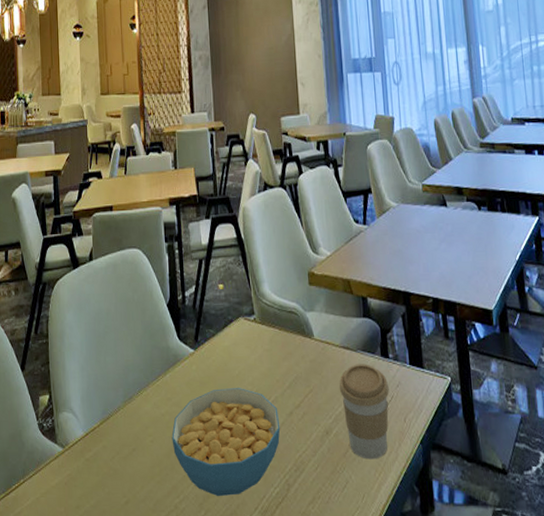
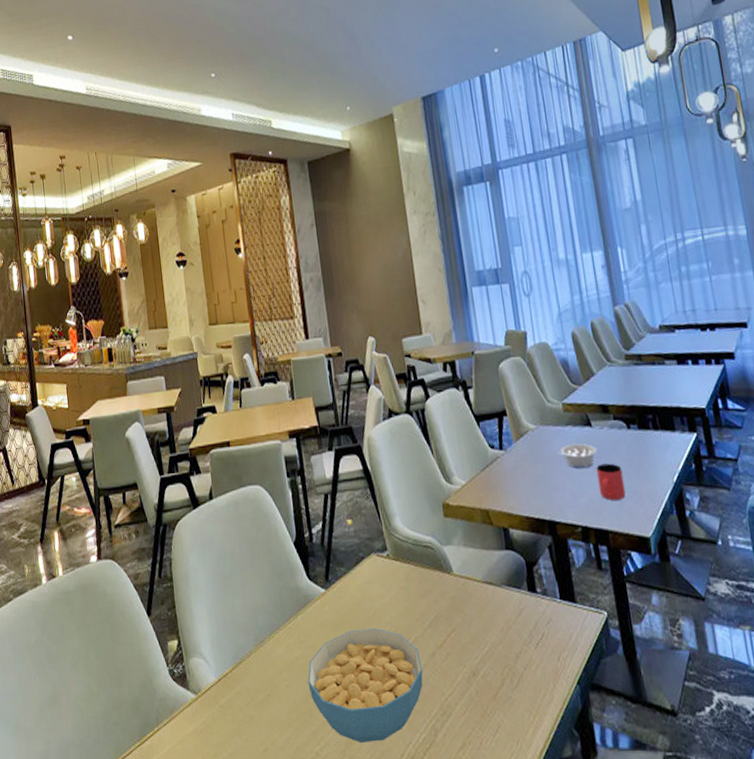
coffee cup: present [339,364,390,459] -> none [483,599,541,702]
legume: none [415,221,451,244] -> present [557,443,598,468]
cup: none [448,241,474,275] -> present [596,463,626,500]

